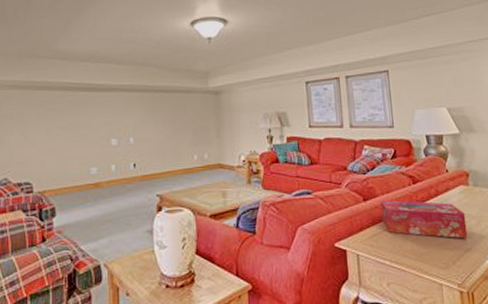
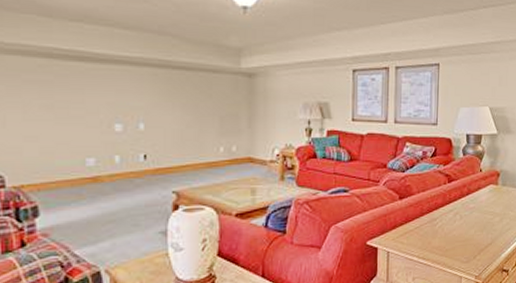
tissue box: present [380,200,468,239] -> none [415,198,491,235]

